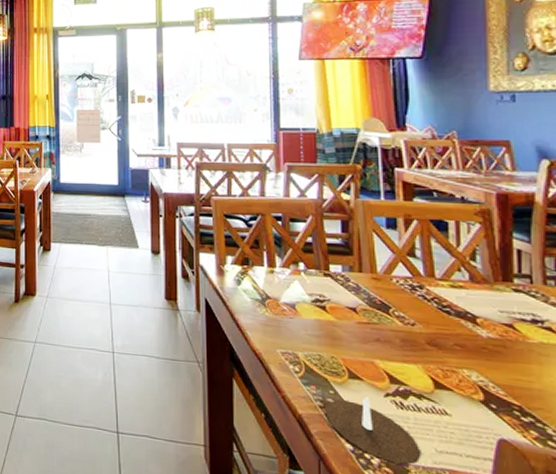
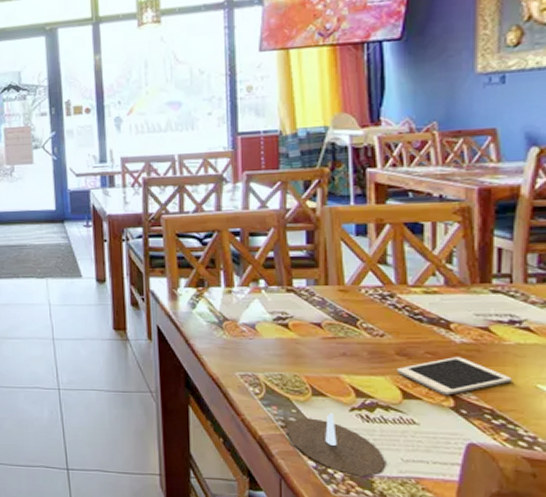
cell phone: none [428,351,538,389] -> present [397,357,512,396]

